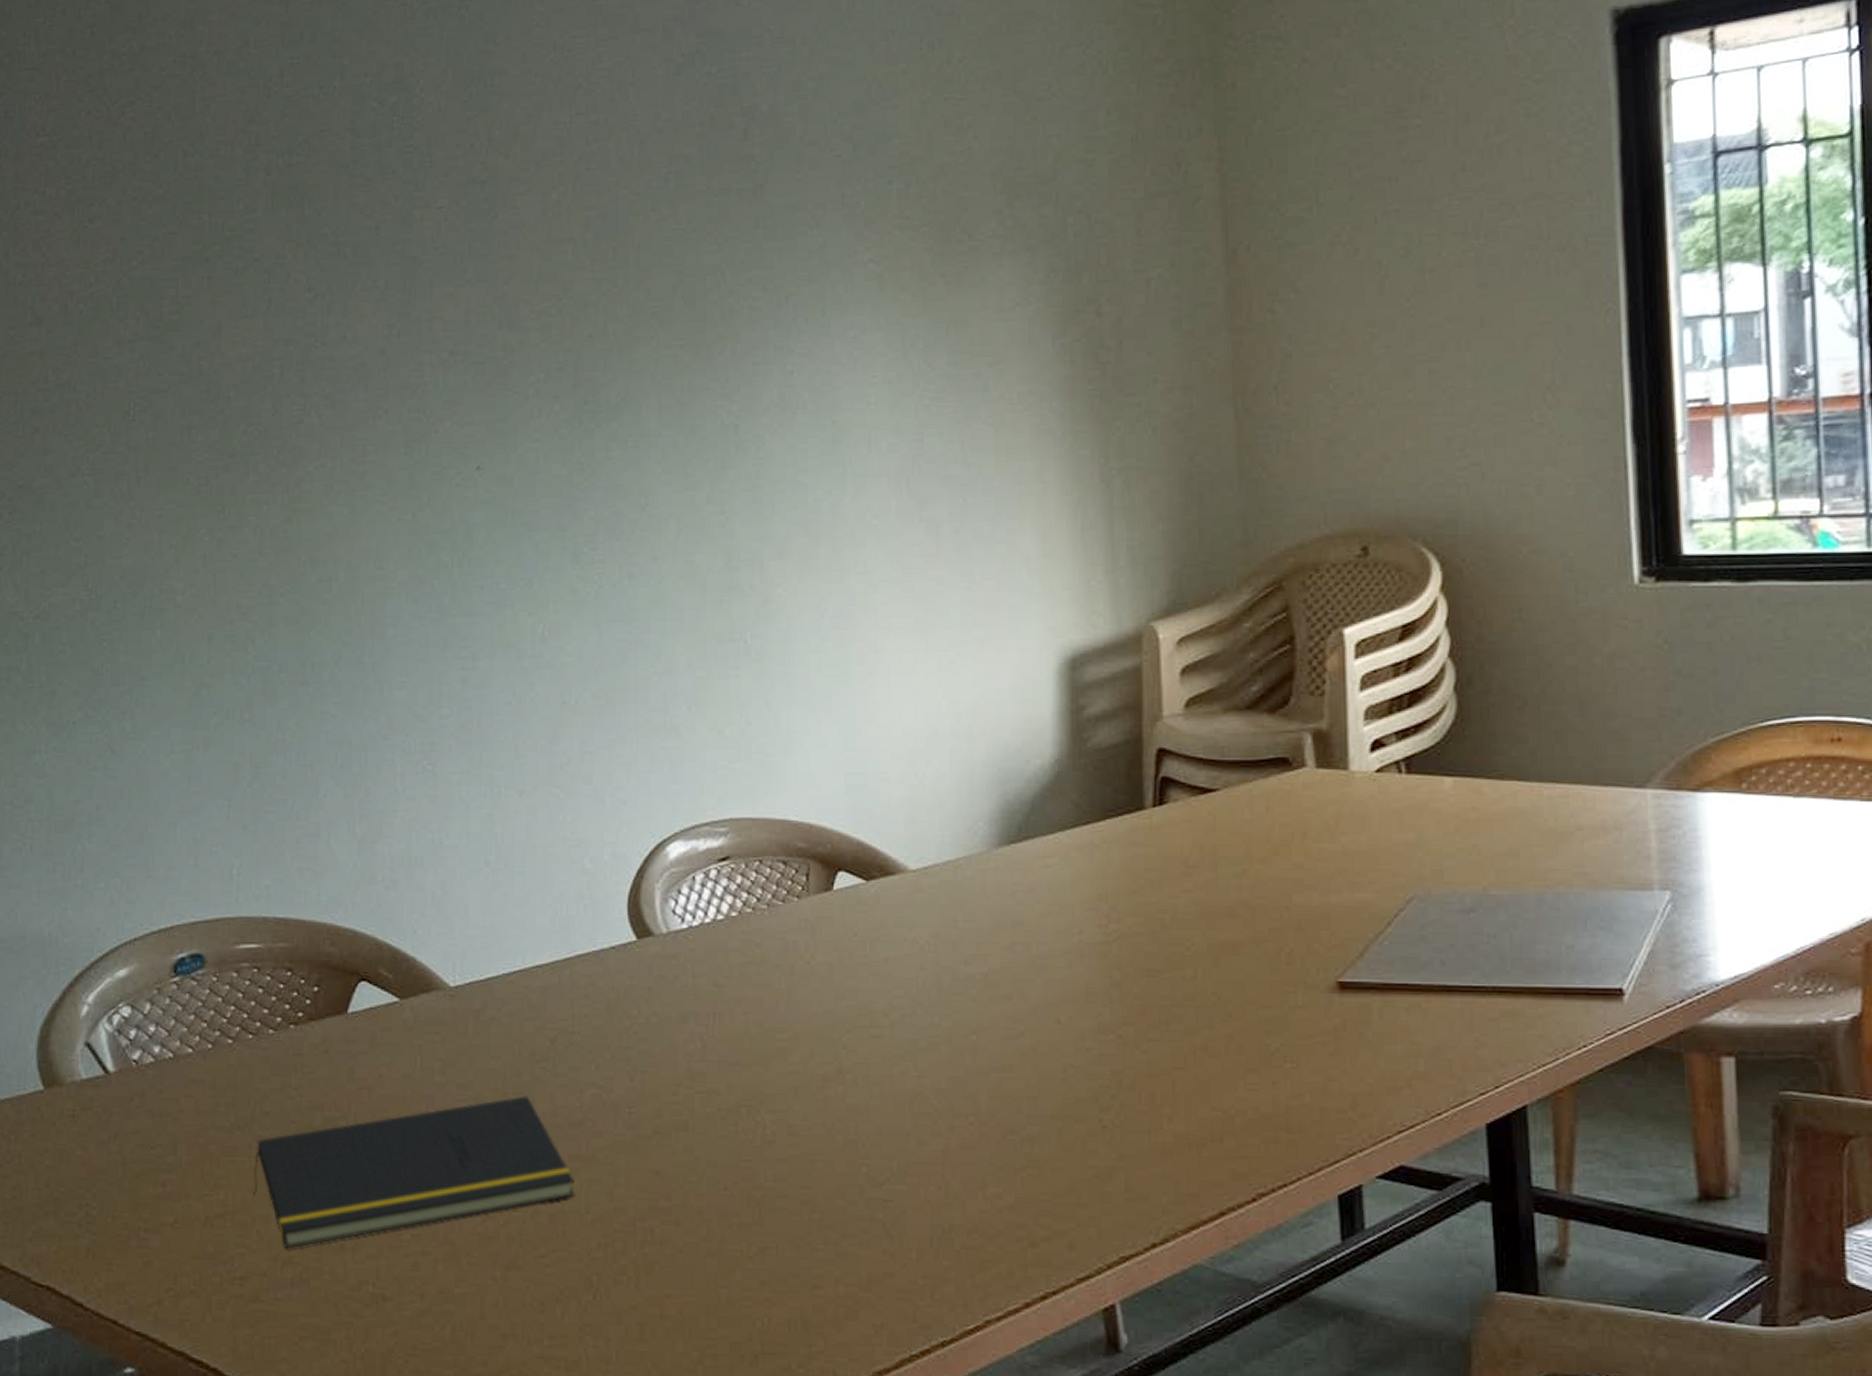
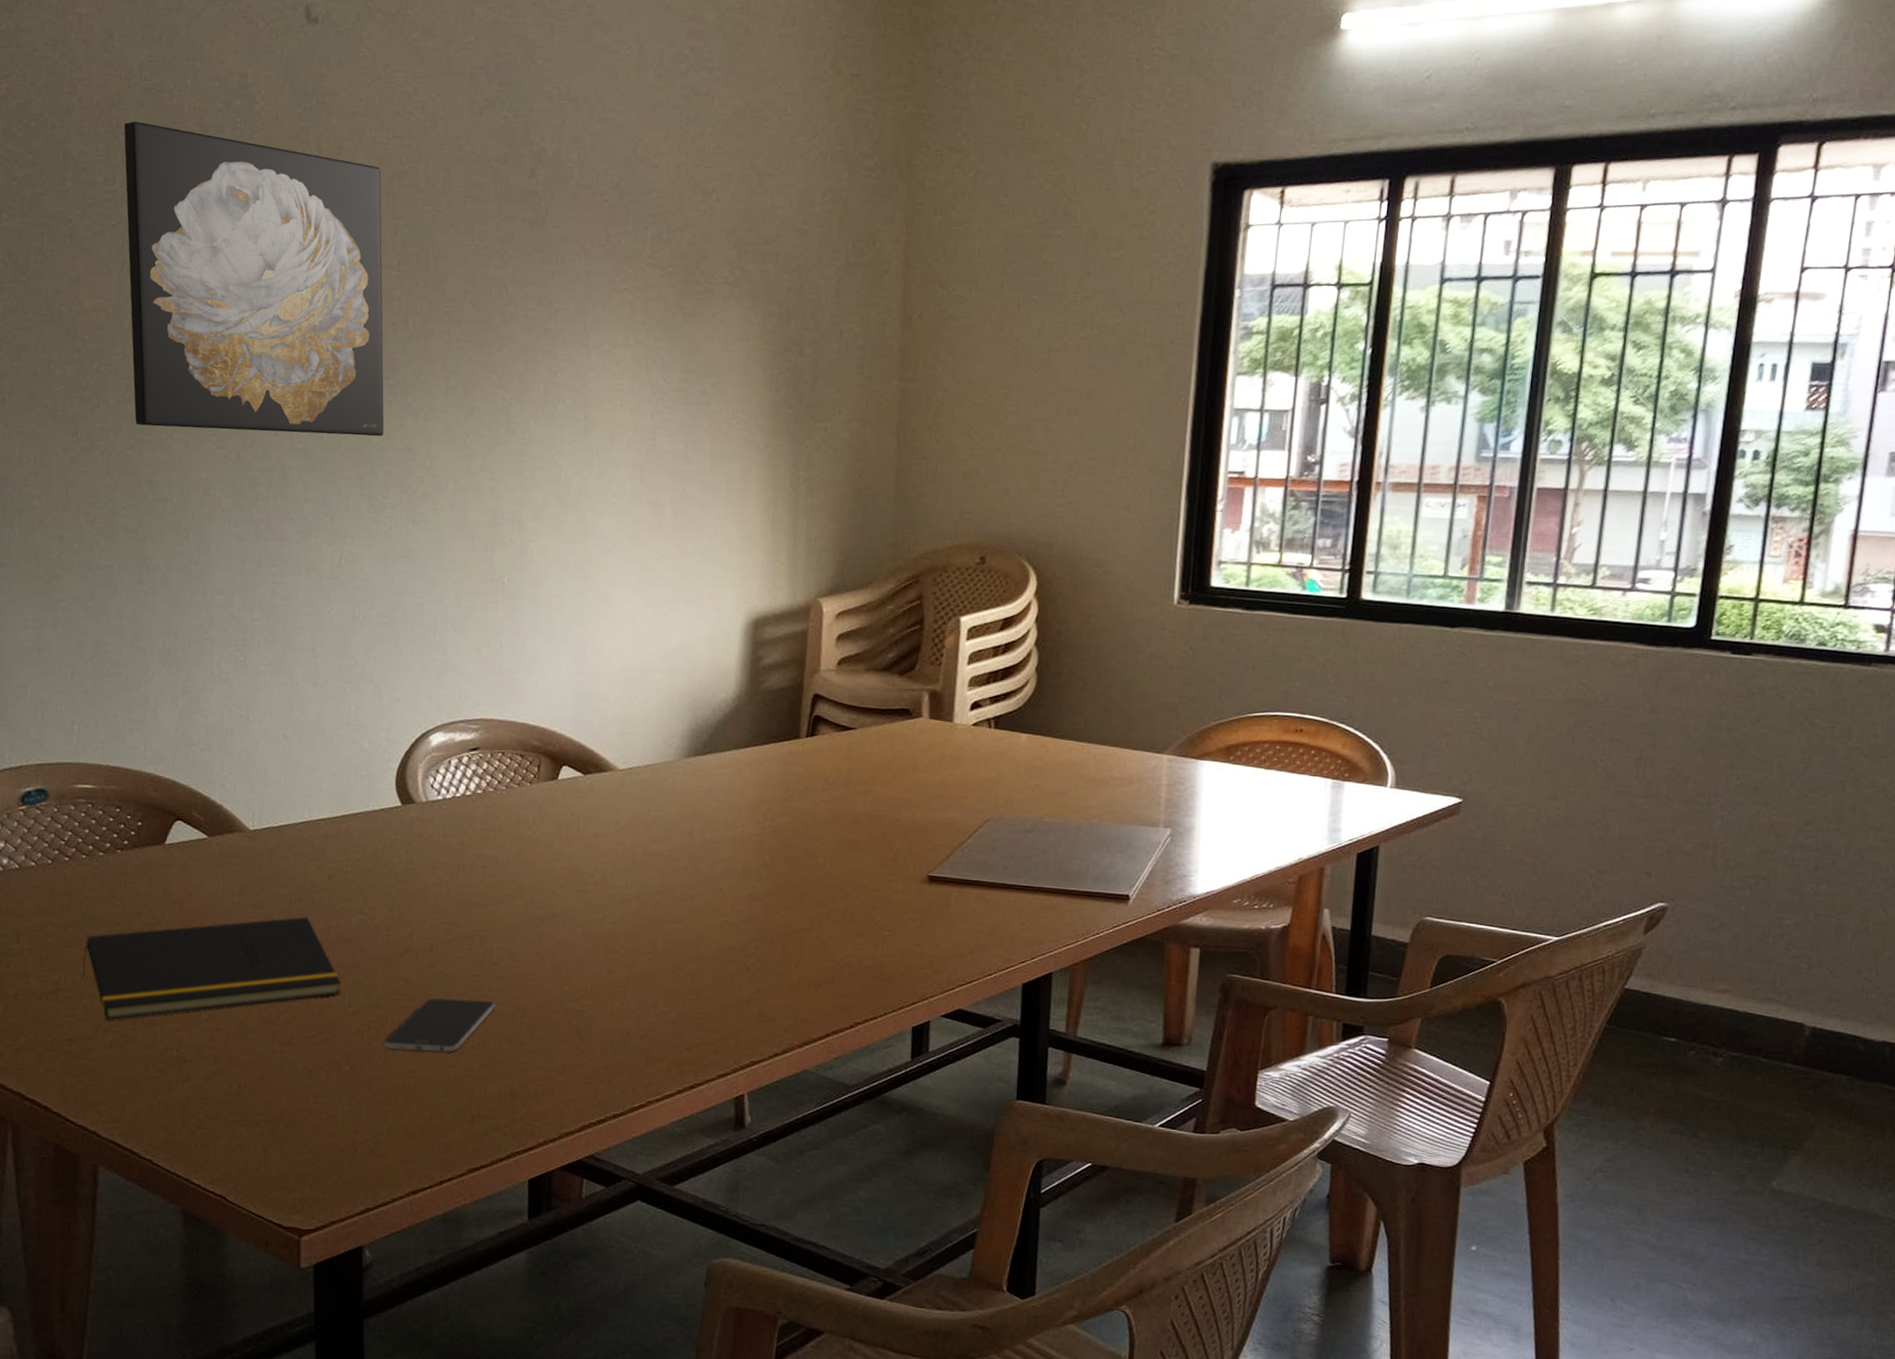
wall art: none [264,135,587,492] -> present [123,122,384,437]
smartphone: none [632,1193,774,1268] -> present [383,997,496,1052]

